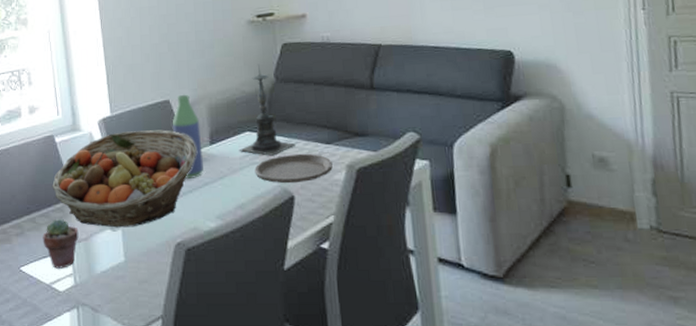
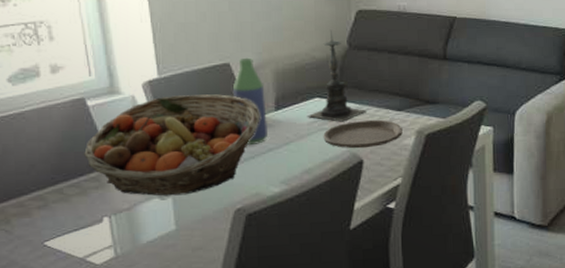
potted succulent: present [43,218,79,270] -> none [73,188,119,242]

